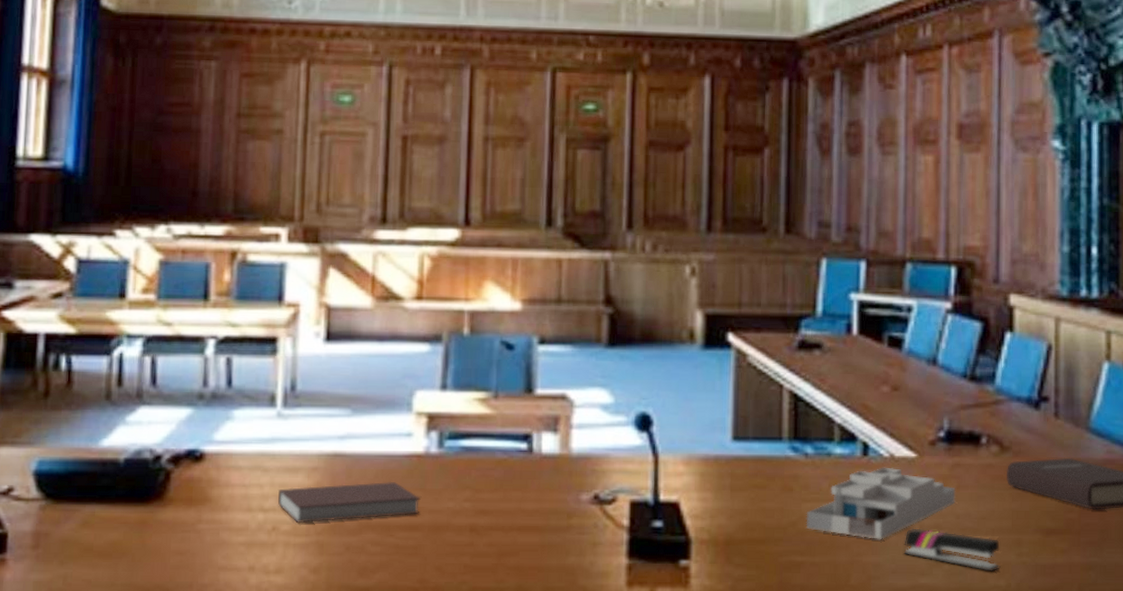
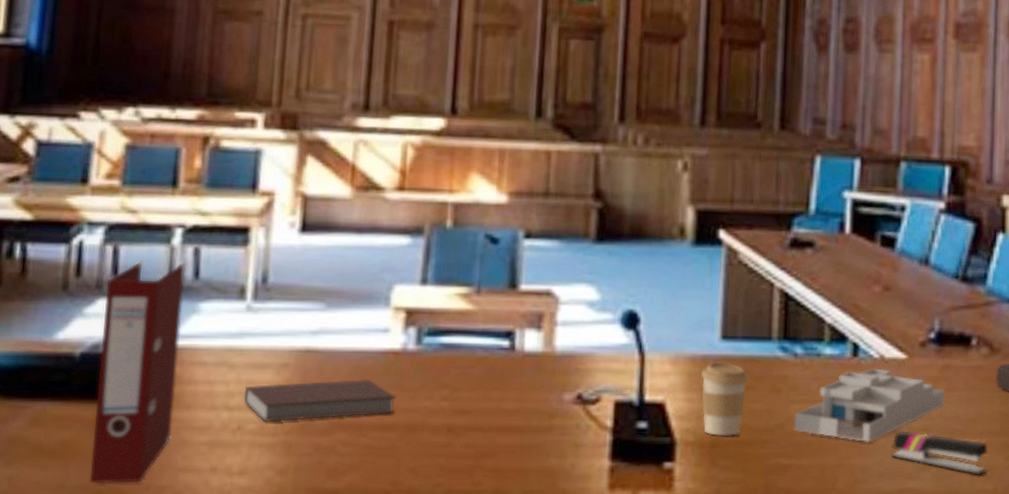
binder: none [137,370,220,583] -> present [89,260,187,484]
coffee cup: none [714,462,761,534] -> present [701,362,749,436]

